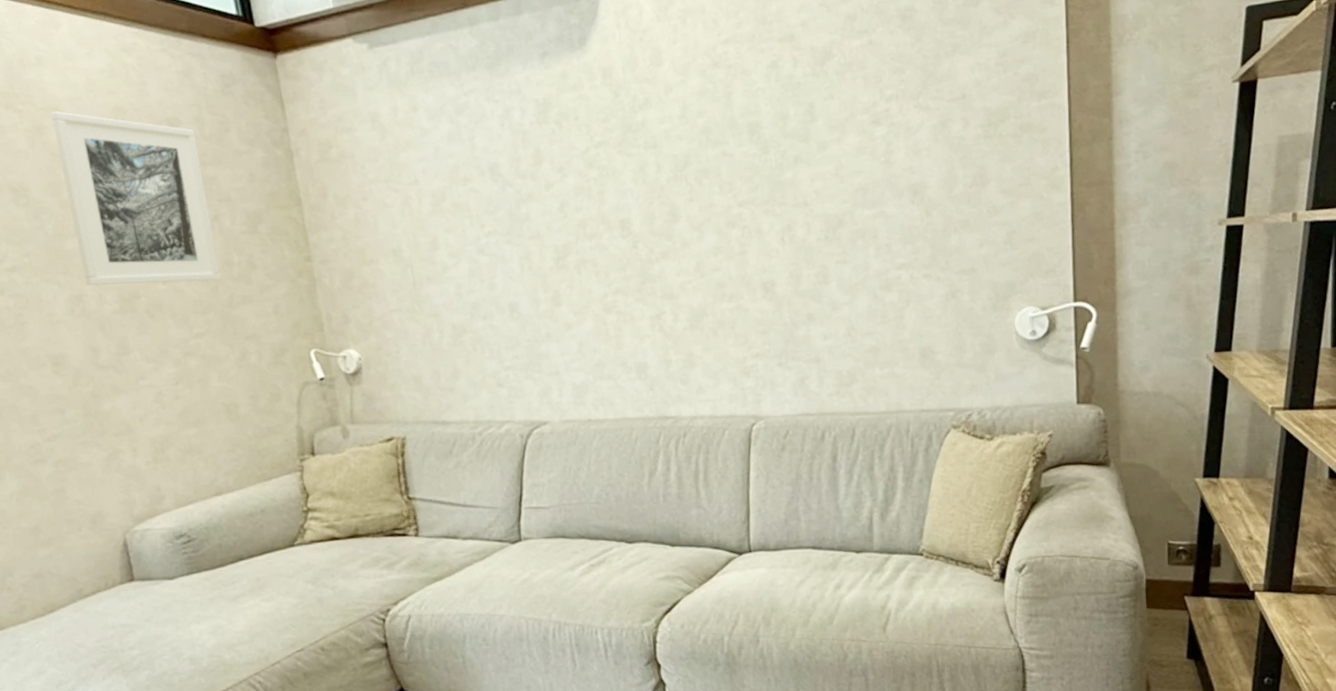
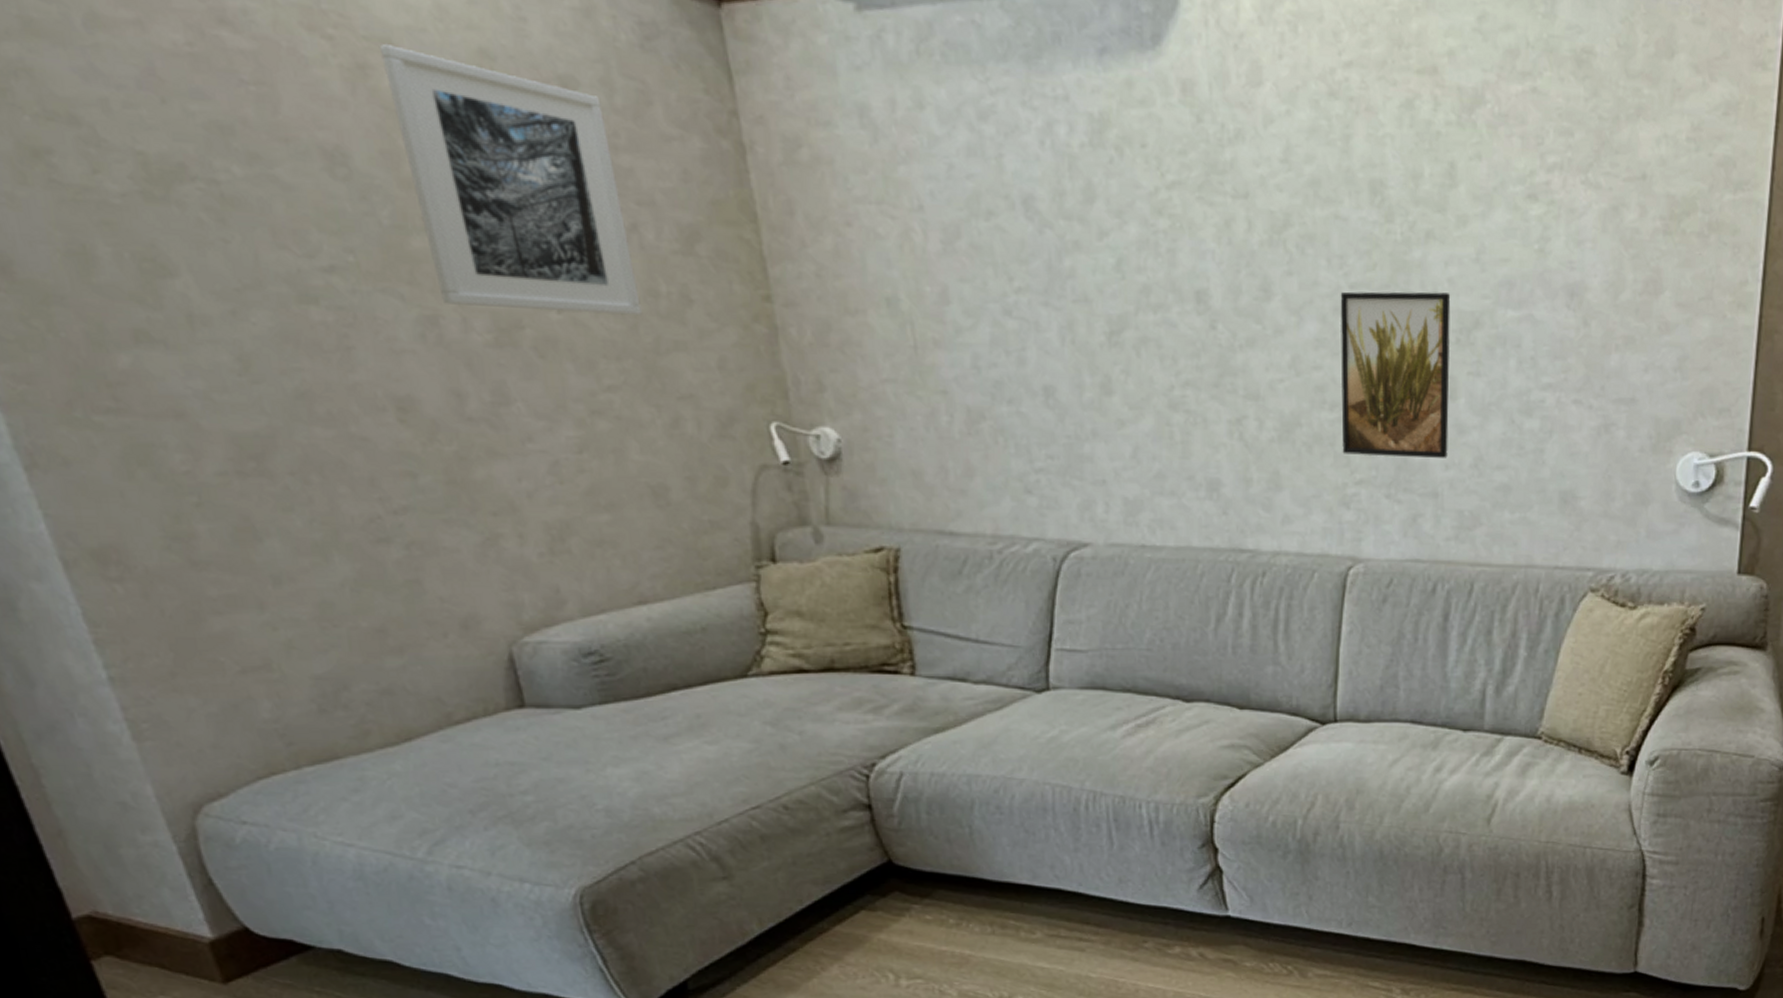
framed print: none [731,202,825,334] -> present [1340,291,1451,458]

